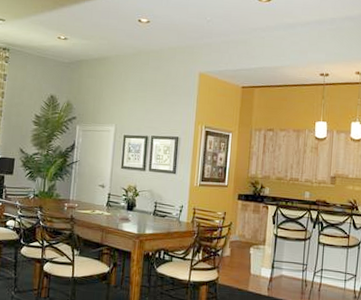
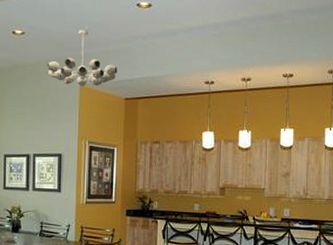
chandelier: none [168,20,236,74] -> present [46,30,118,86]

